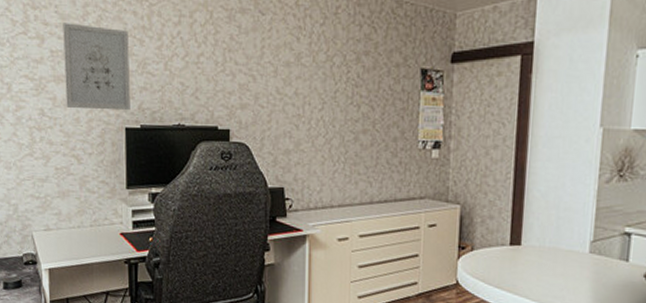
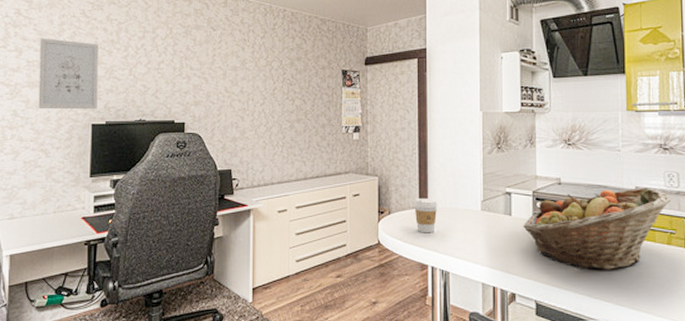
coffee cup: none [503,233,534,277] -> present [414,197,438,233]

